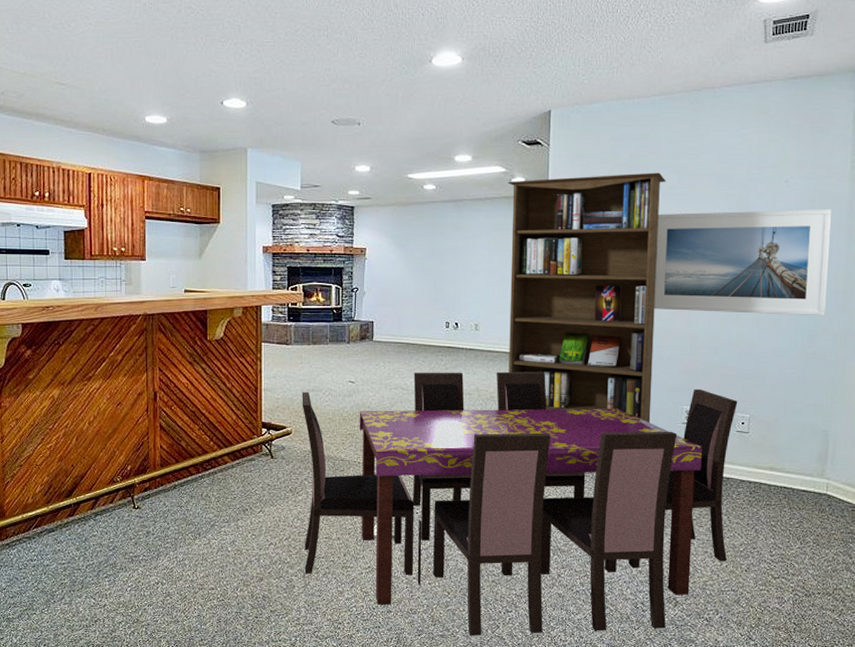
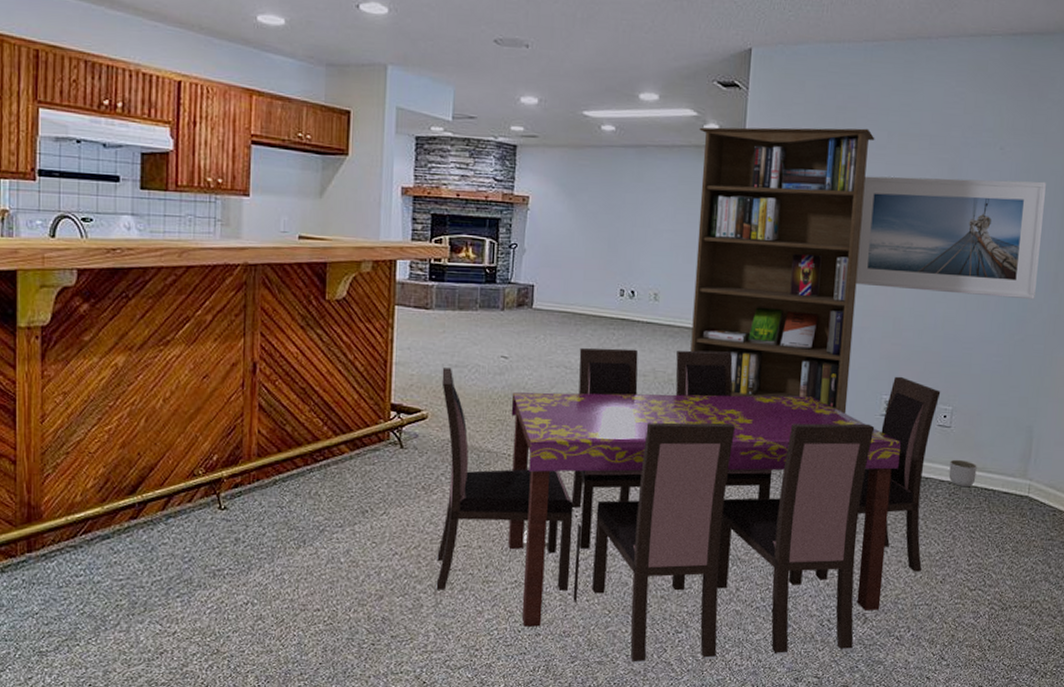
planter: none [749,461,776,486] -> present [949,459,977,488]

